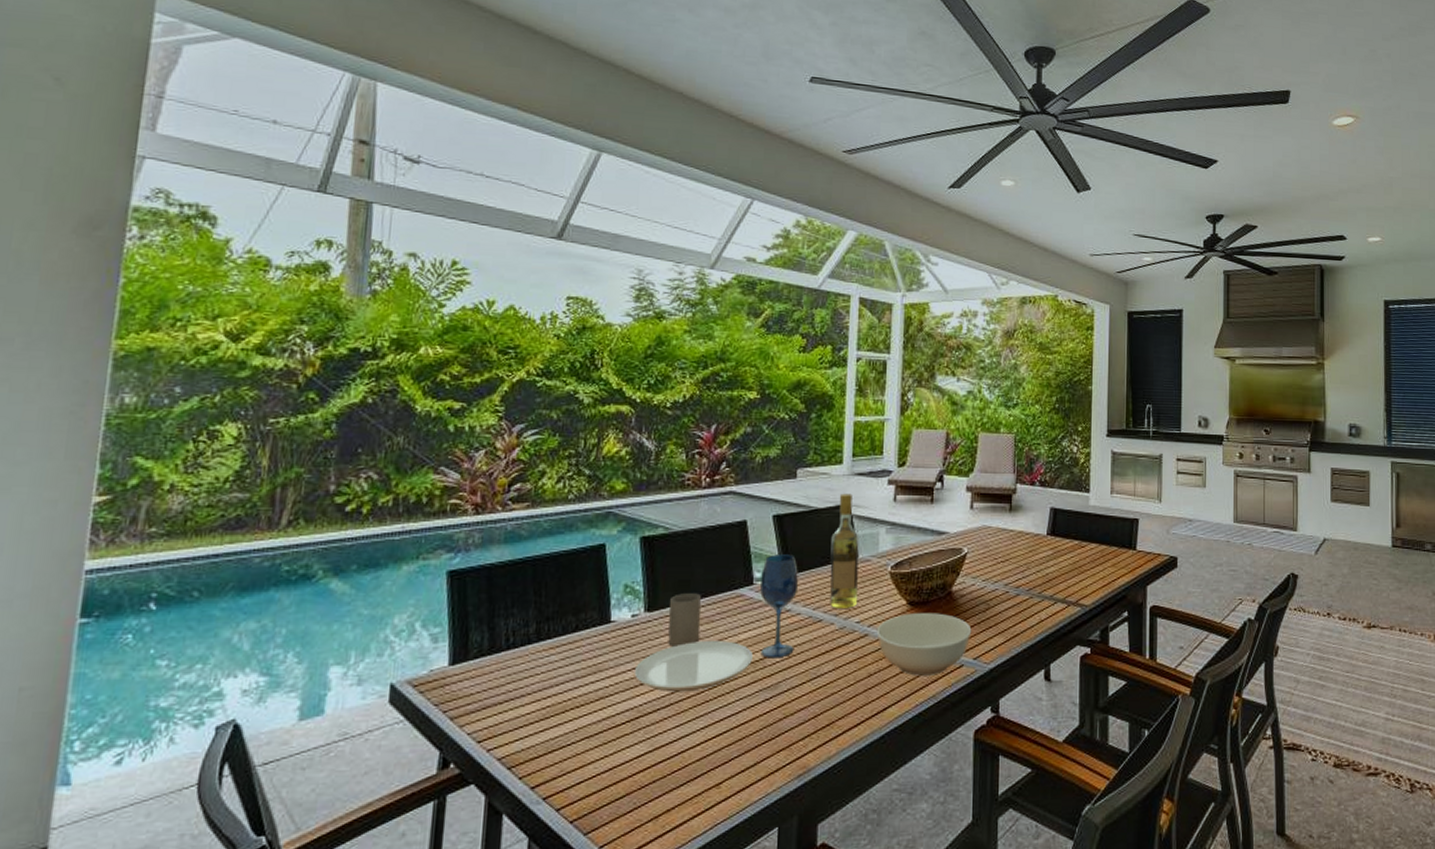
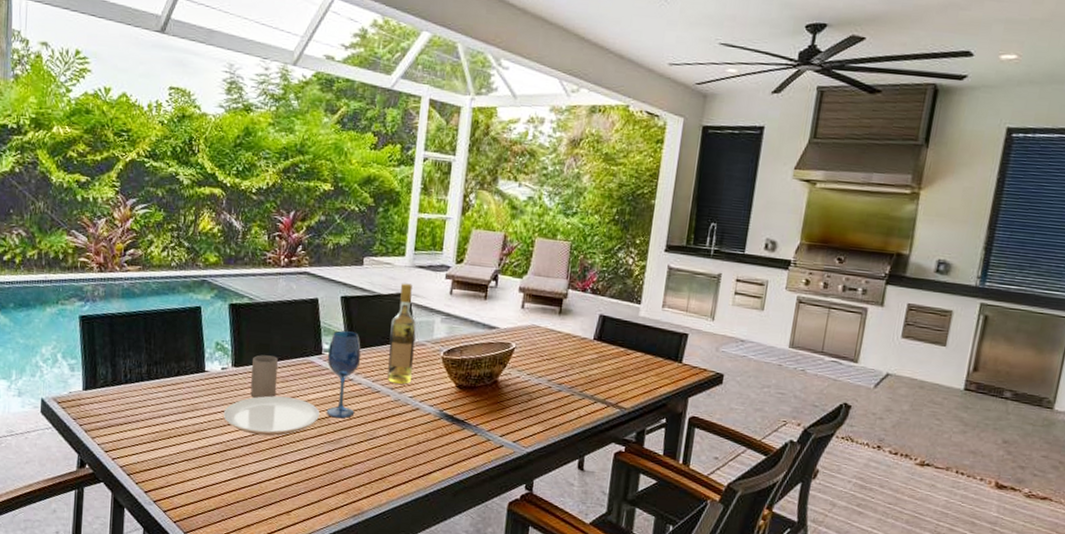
bowl: present [876,613,972,676] -> none [426,395,514,451]

